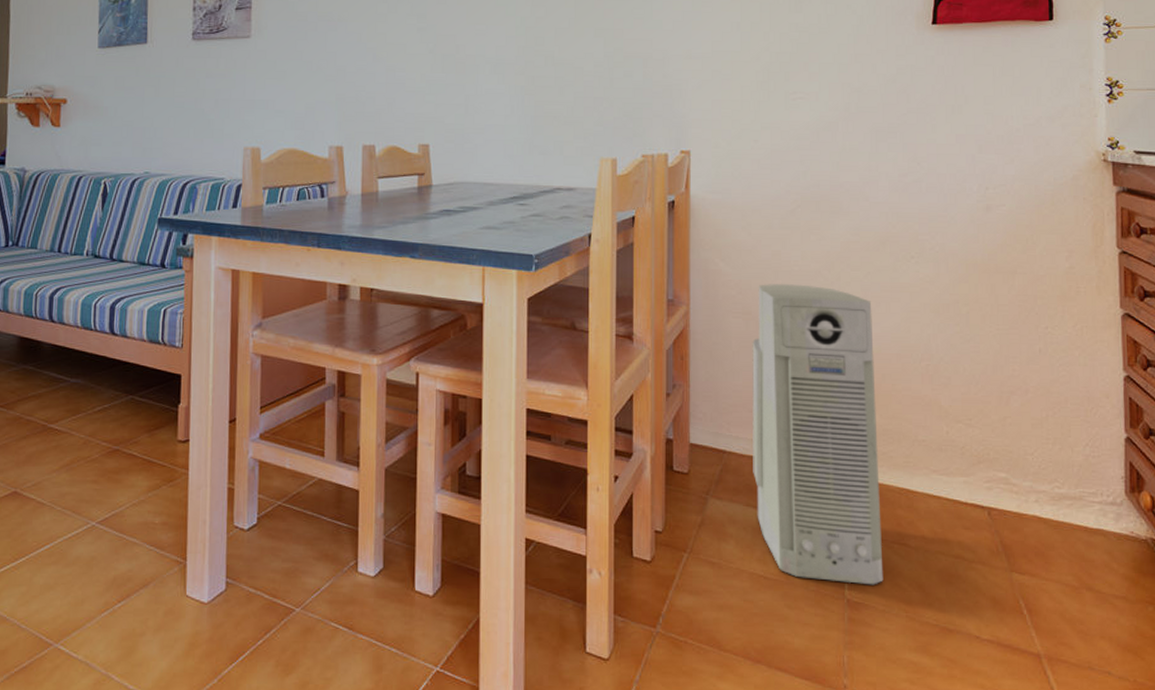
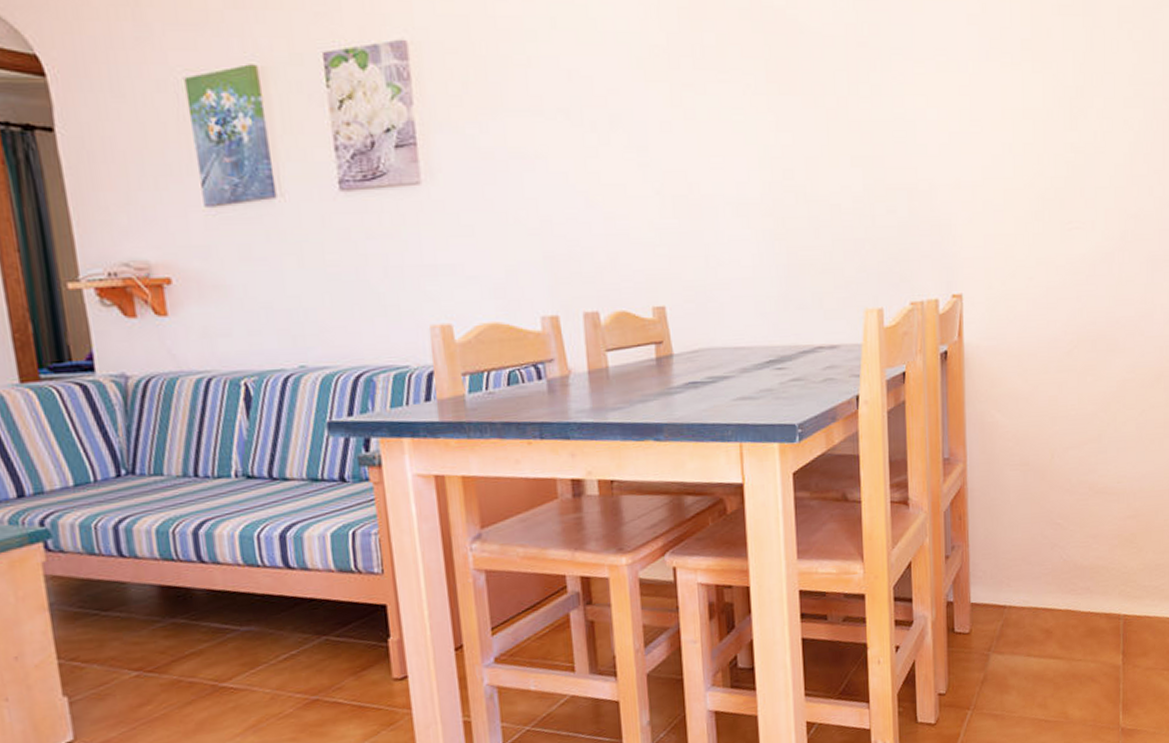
air purifier: present [752,284,884,585] -> none [1030,429,1154,716]

